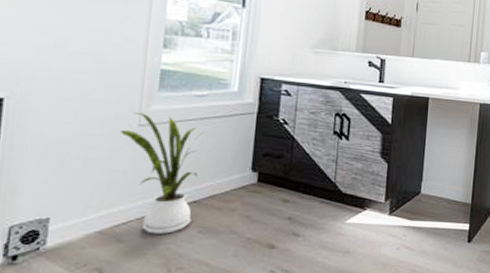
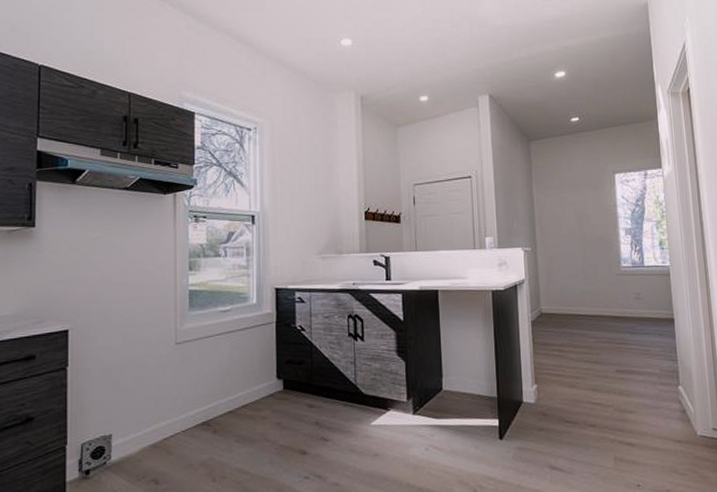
house plant: present [120,113,204,234] -> none [161,332,231,445]

